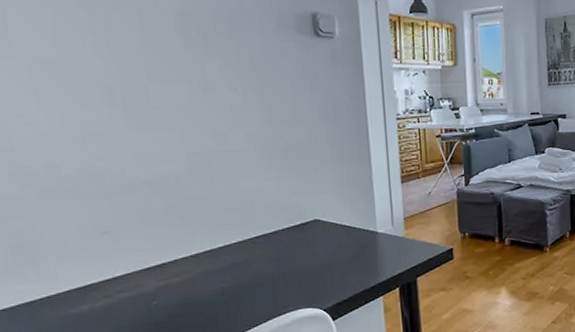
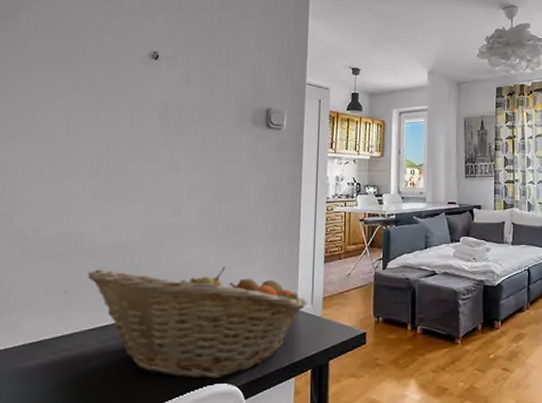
fruit basket: none [128,194,388,308] -> present [88,266,308,379]

